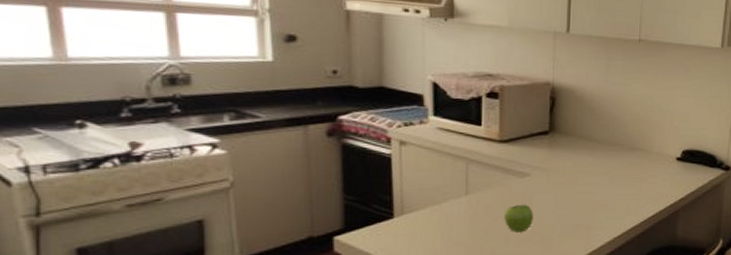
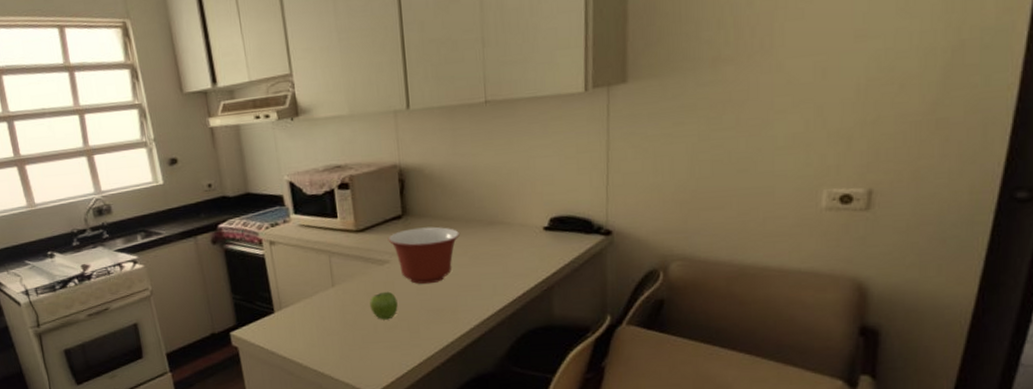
mixing bowl: none [531,145,602,200] -> present [388,226,460,285]

